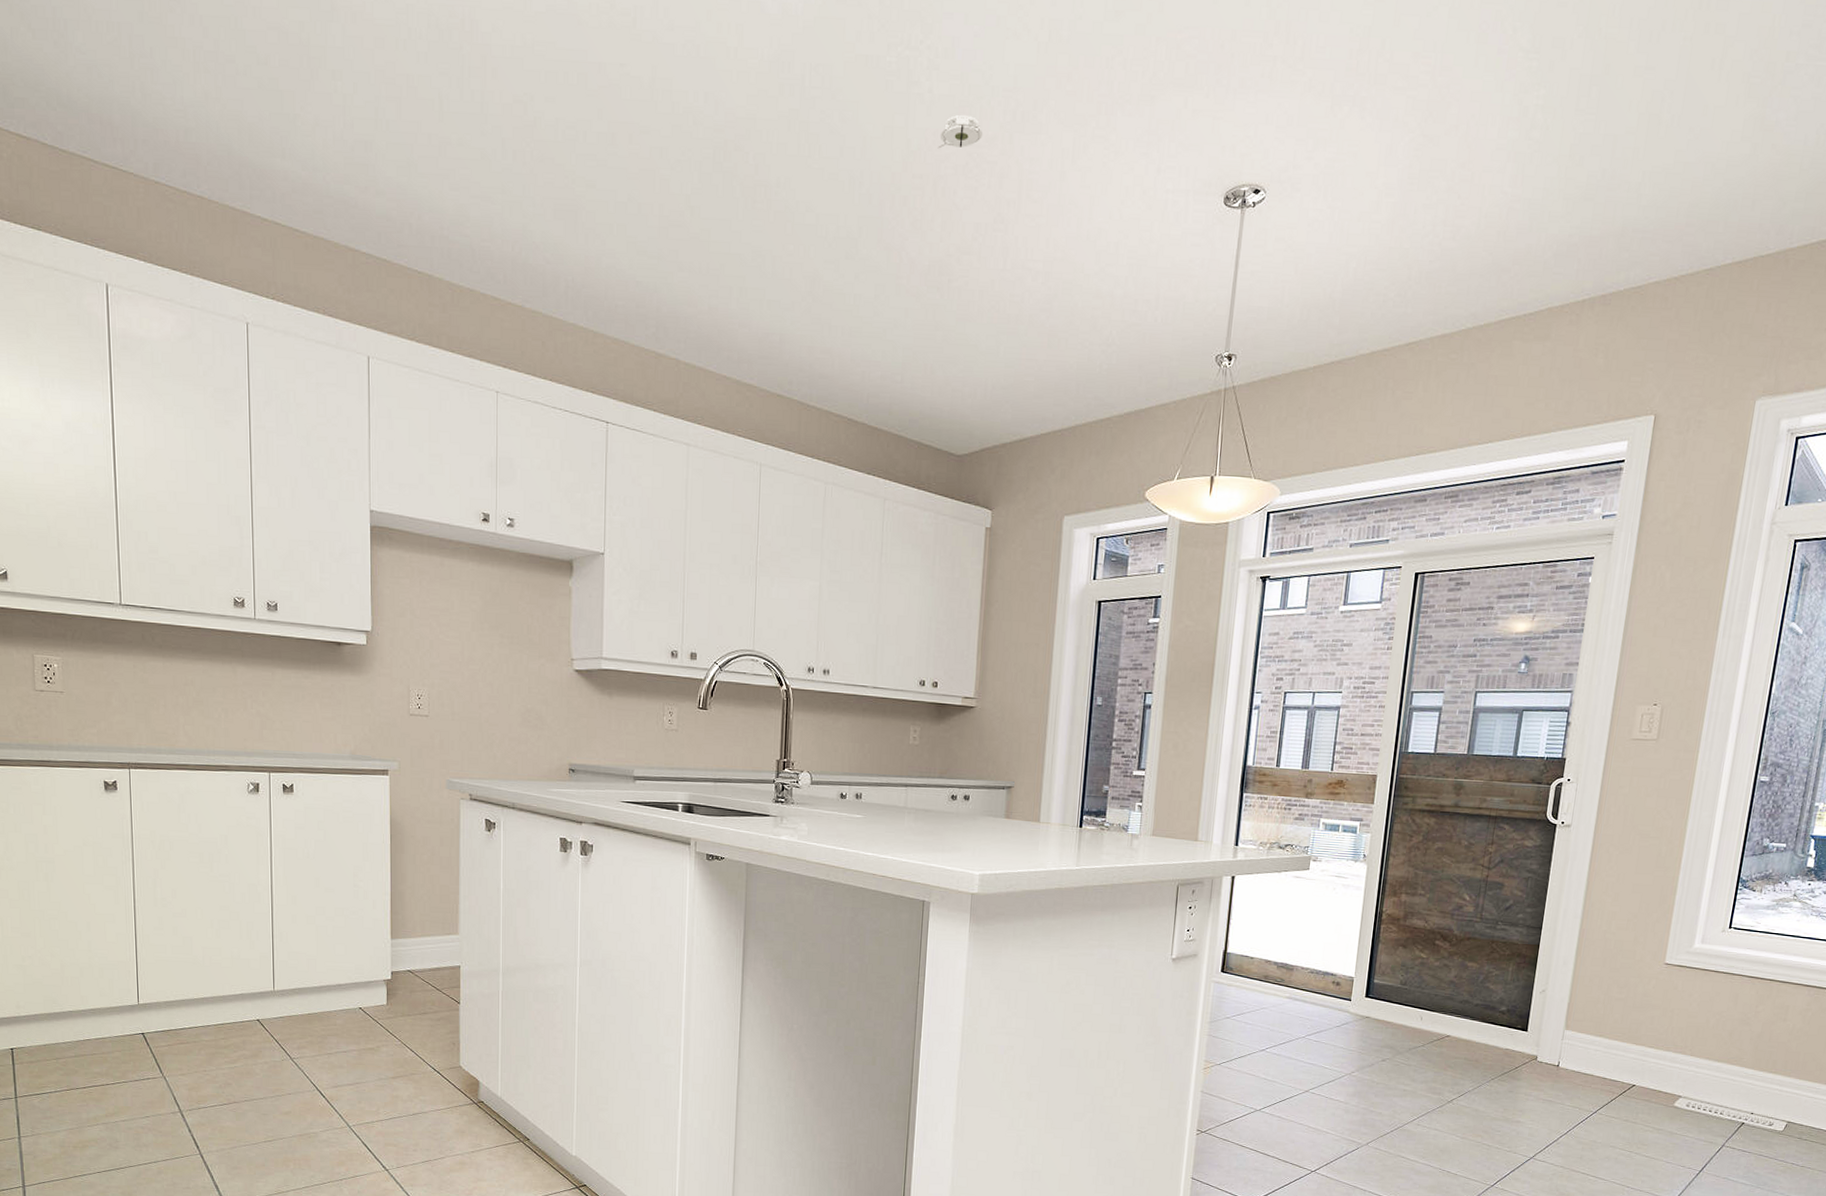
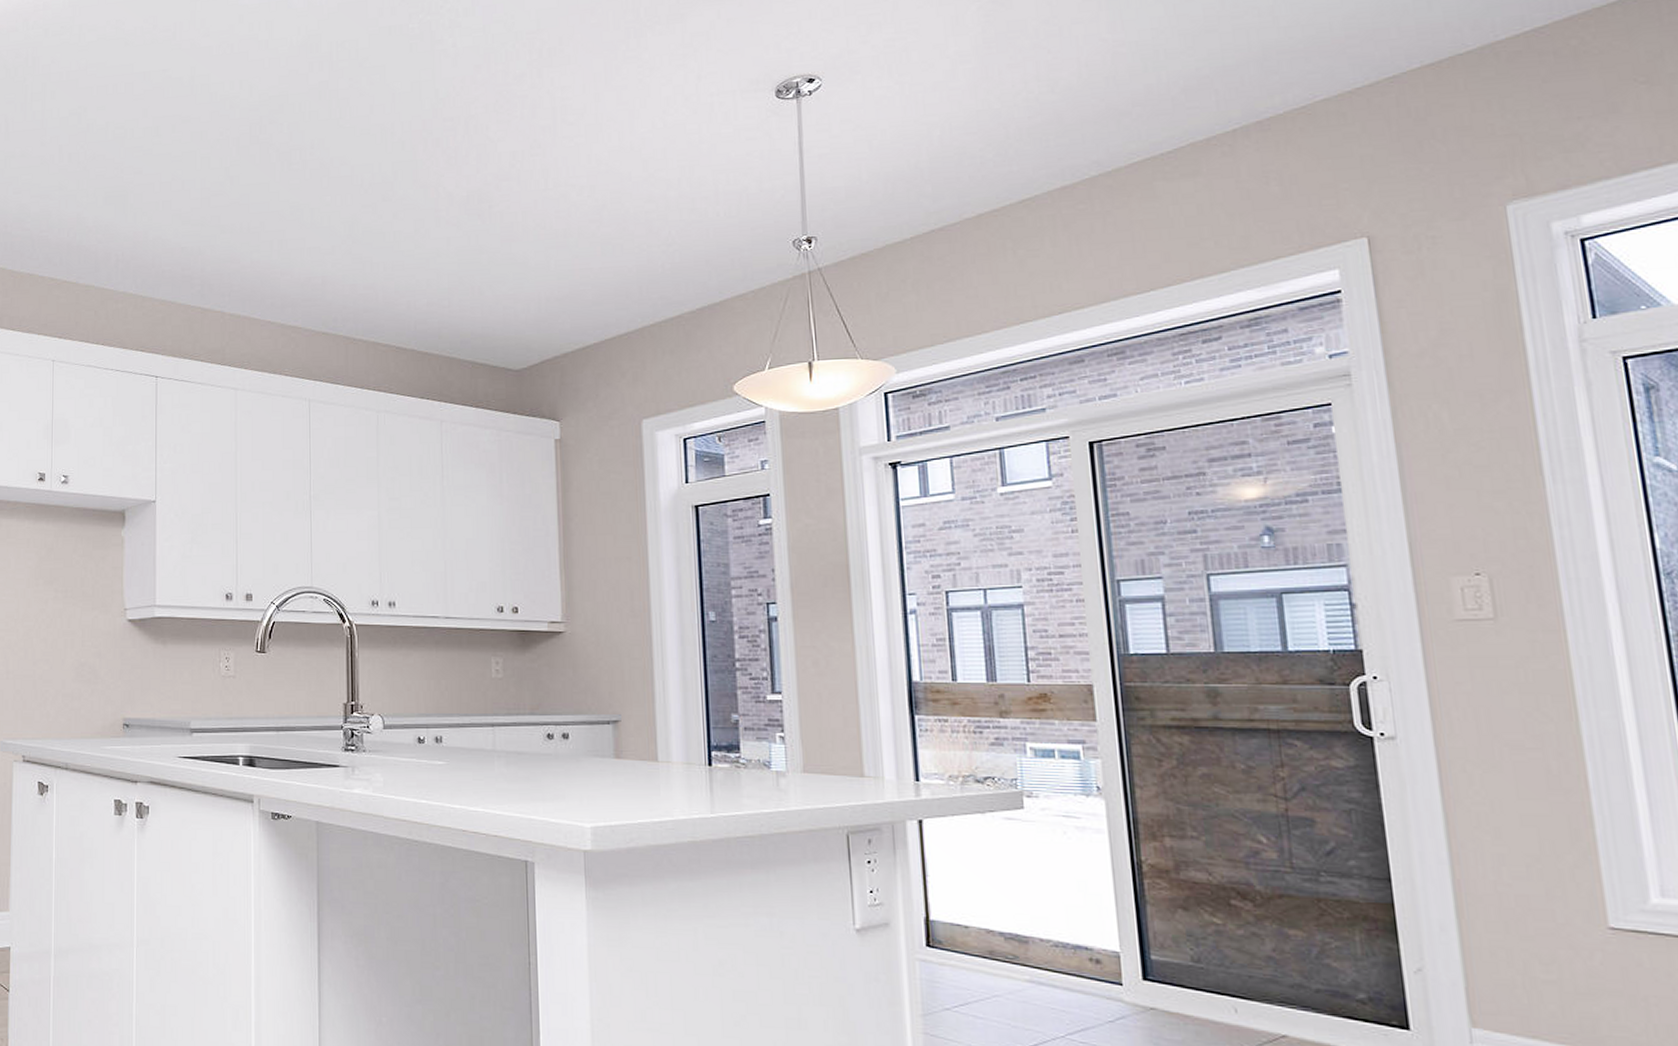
smoke detector: present [938,115,983,149] -> none [466,60,511,93]

